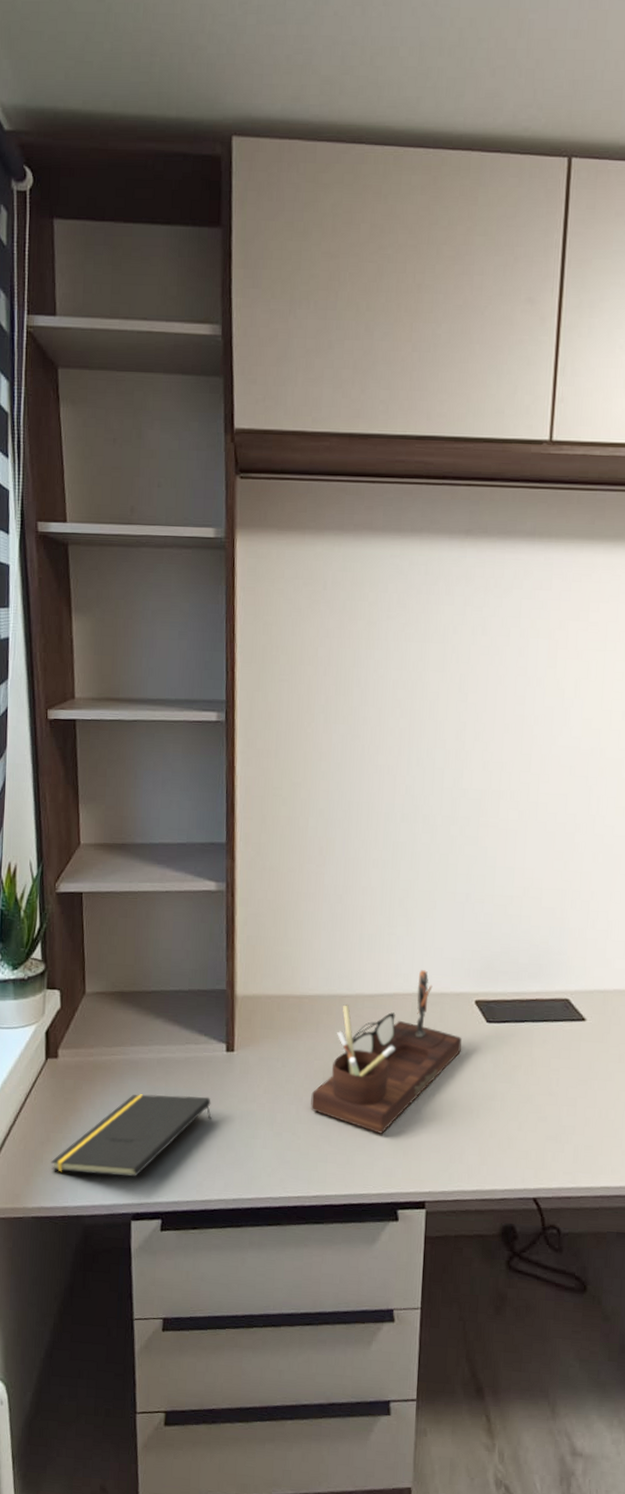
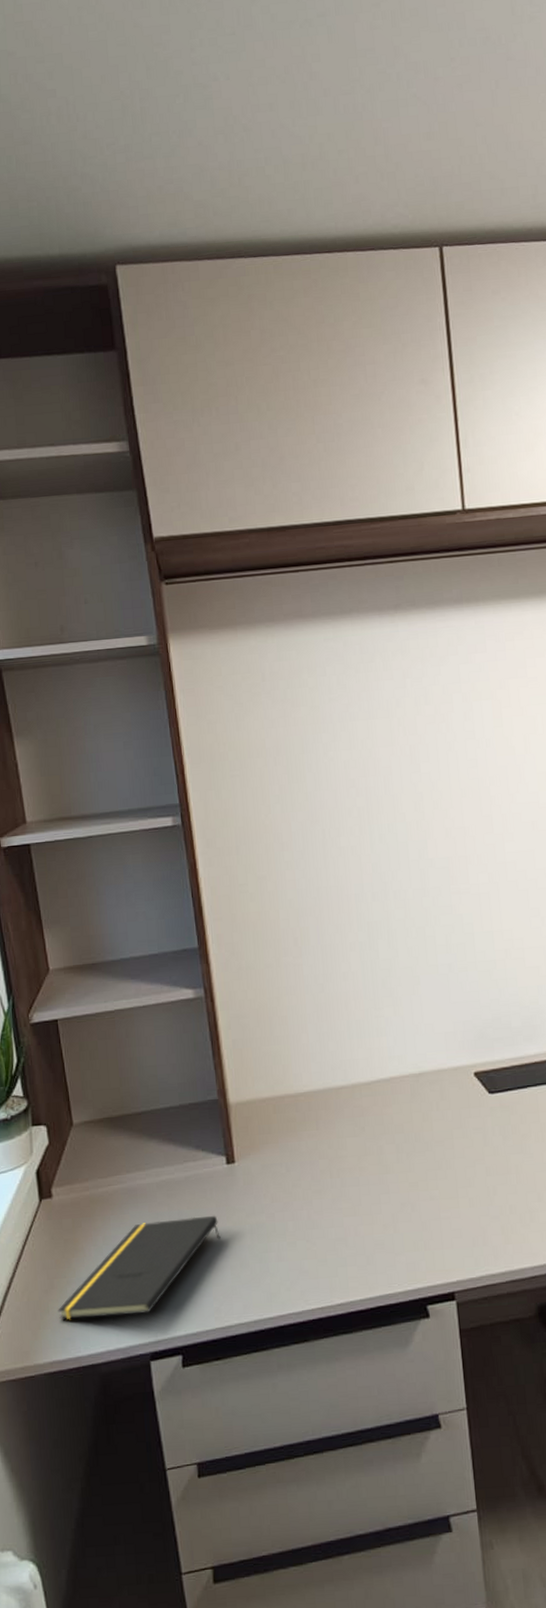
desk organizer: present [311,970,462,1134] -> none [320,1049,467,1227]

